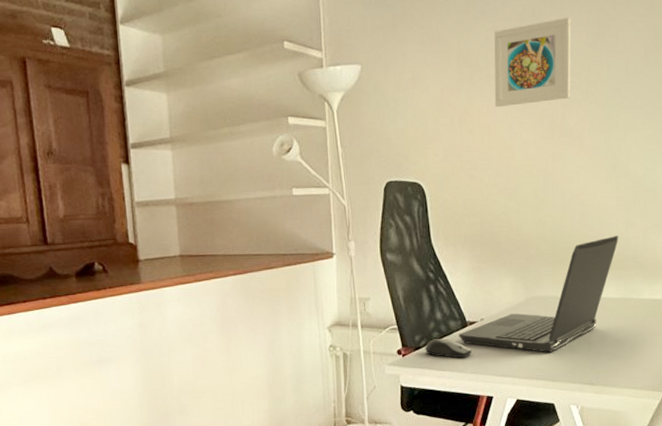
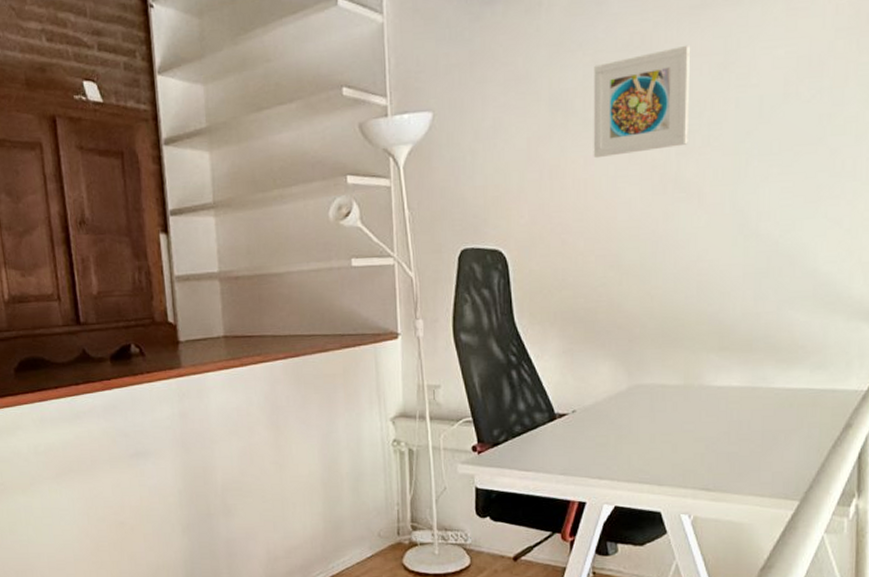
computer mouse: present [424,339,473,358] -> none [504,433,562,457]
laptop computer: present [459,236,619,353] -> none [546,311,746,451]

